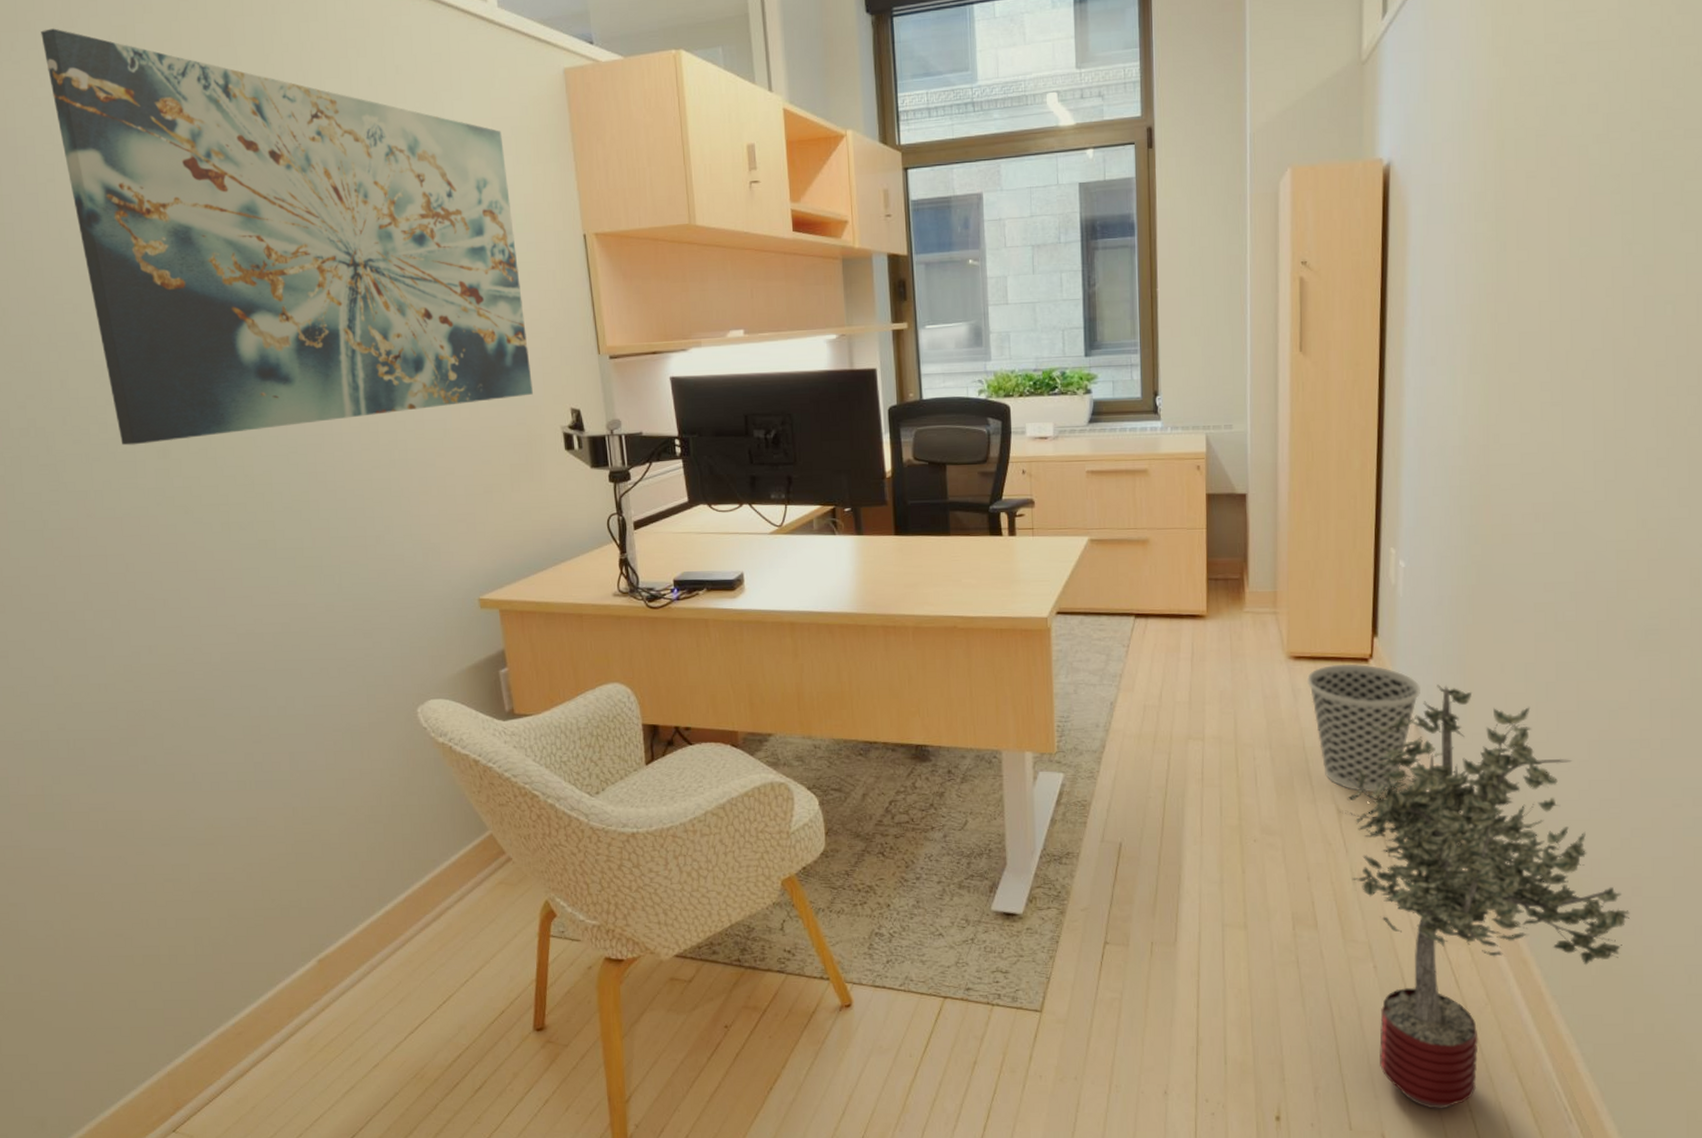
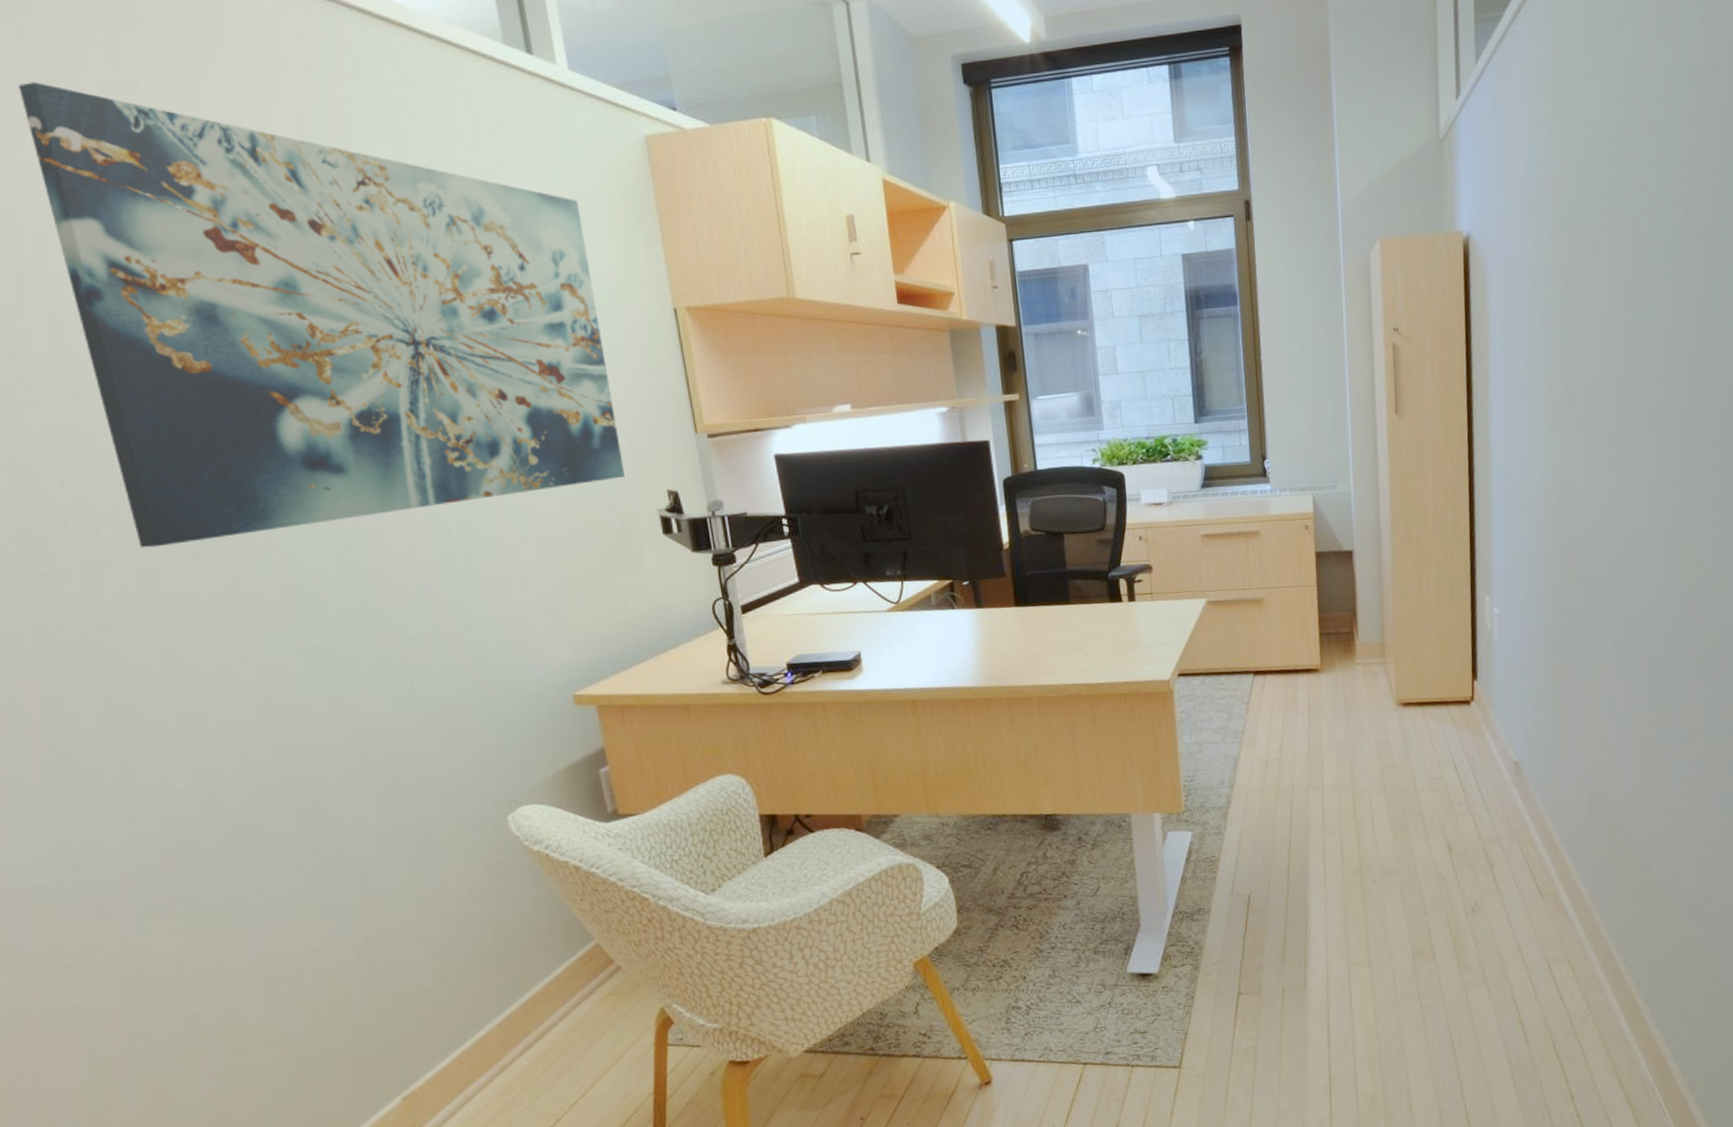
wastebasket: present [1306,663,1420,792] -> none [1415,706,1518,827]
potted tree: present [1340,684,1631,1109] -> none [1451,720,1707,1119]

